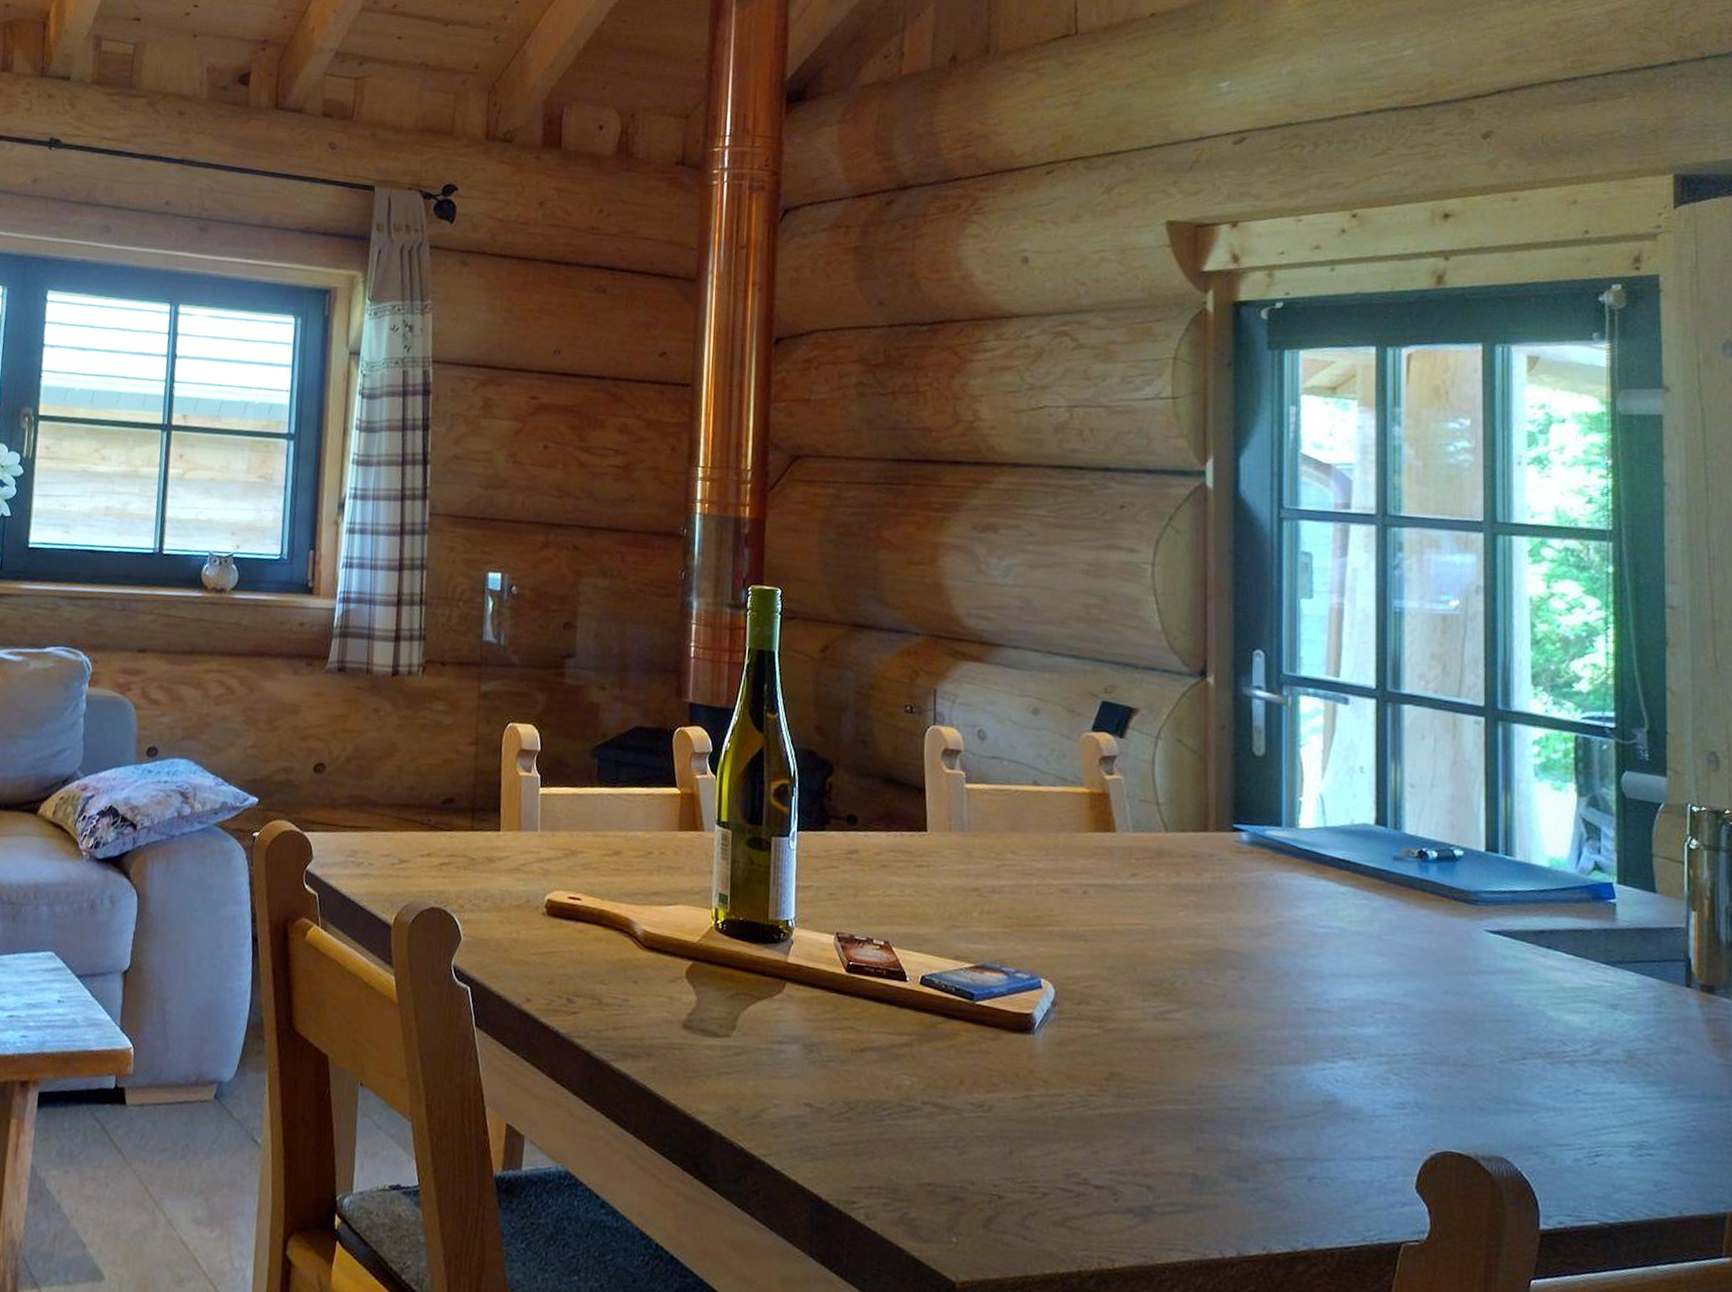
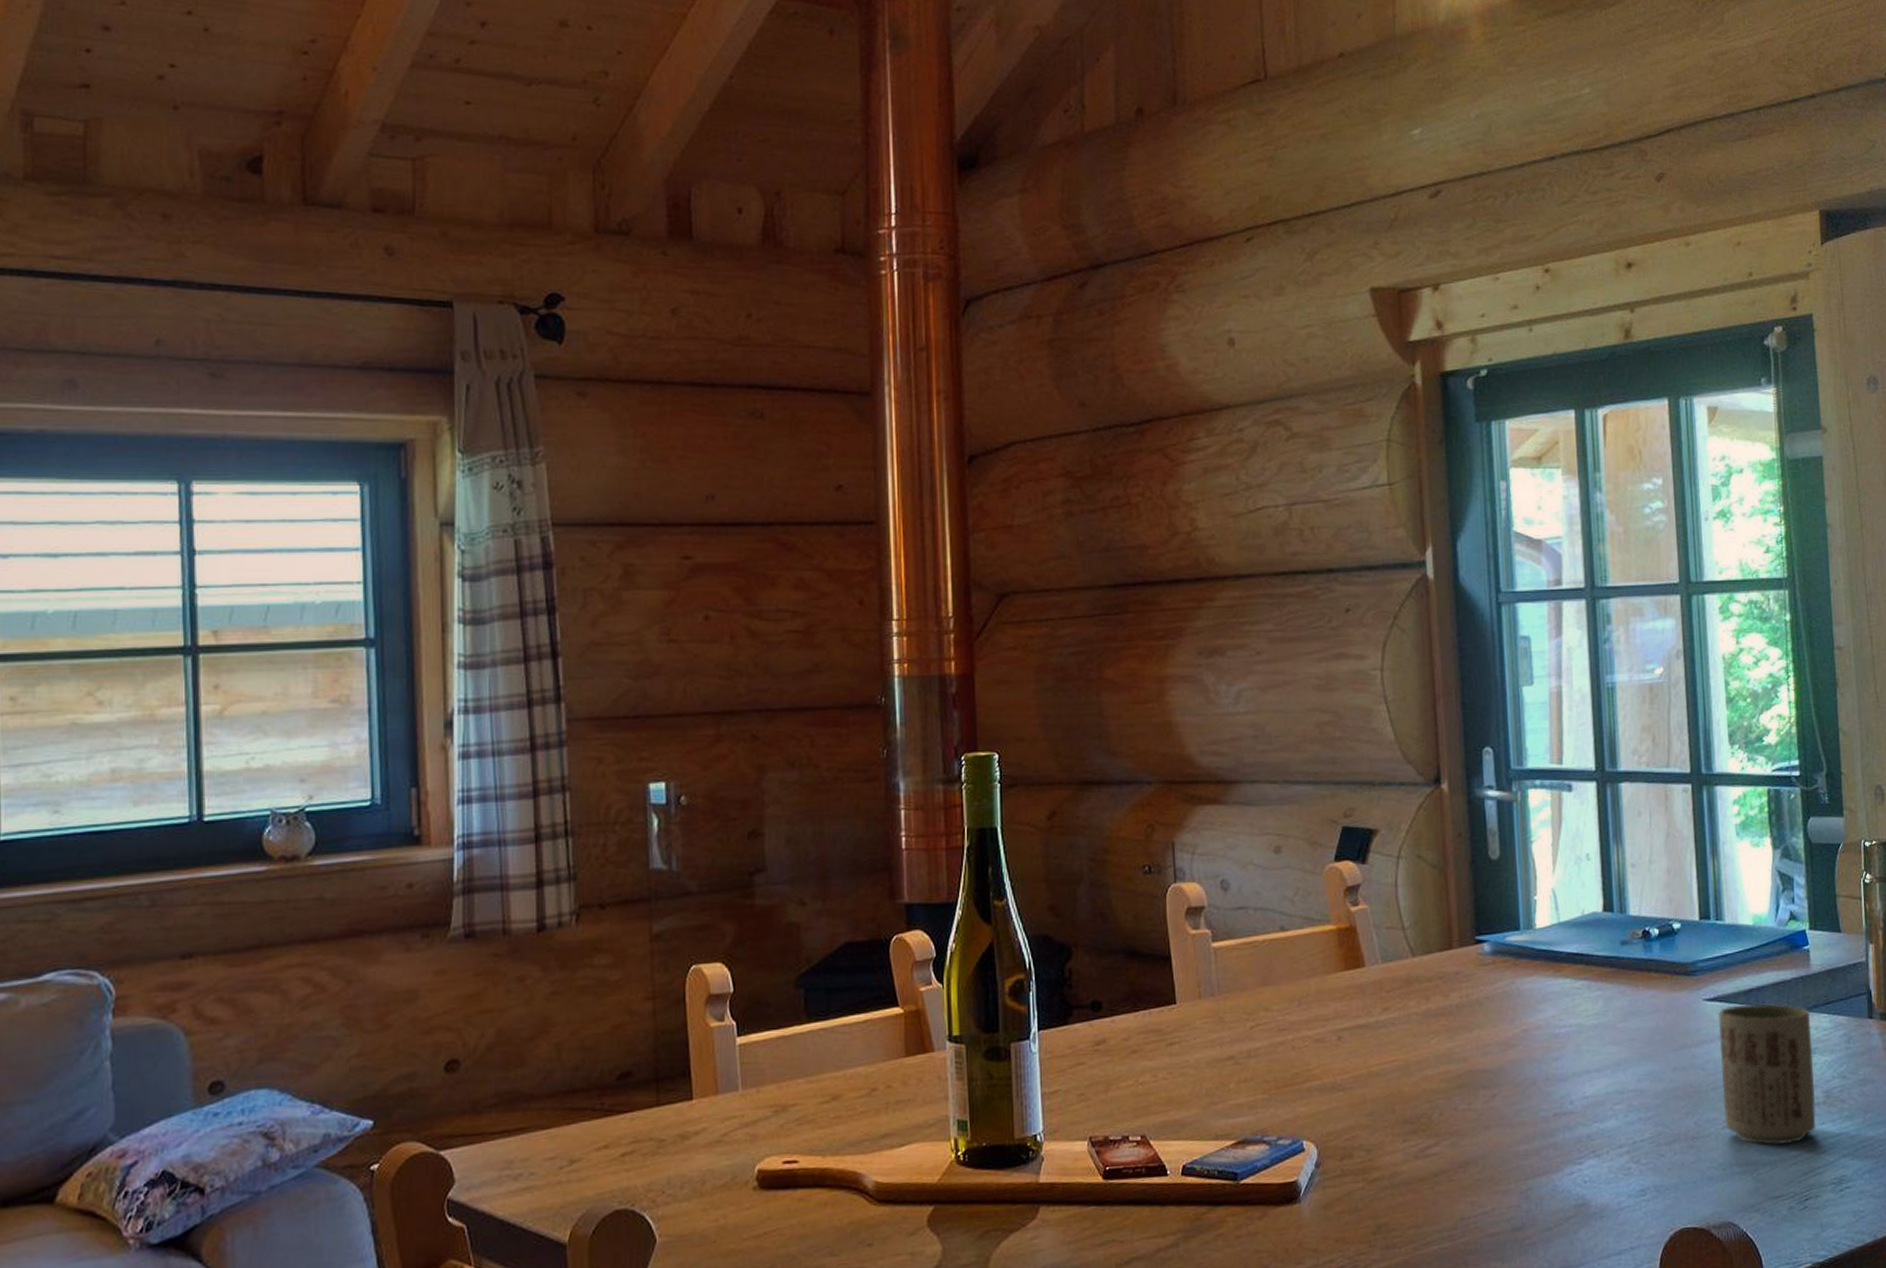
cup: none [1501,942,1615,1096] -> present [1717,1003,1816,1146]

